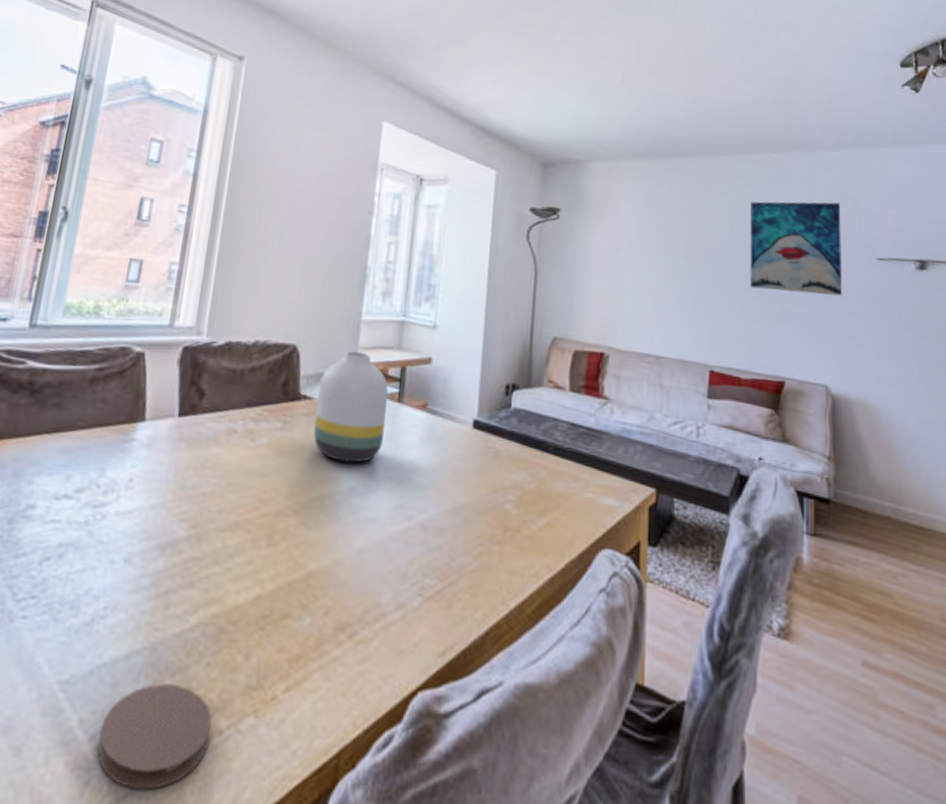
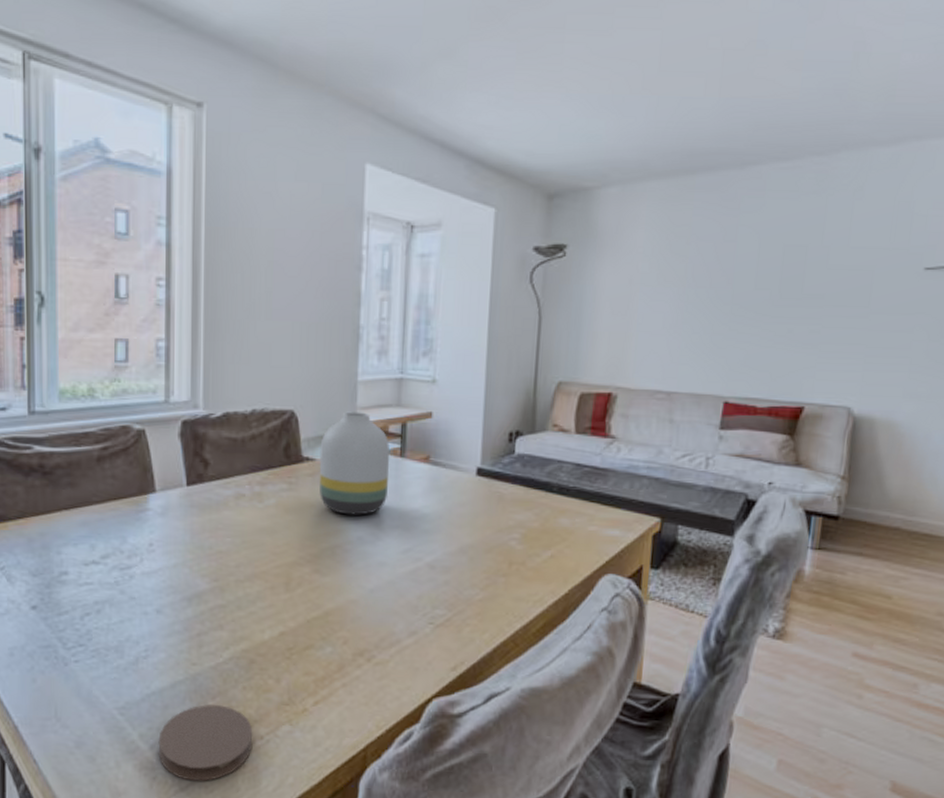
wall art: present [750,201,842,296] -> none [775,208,891,314]

